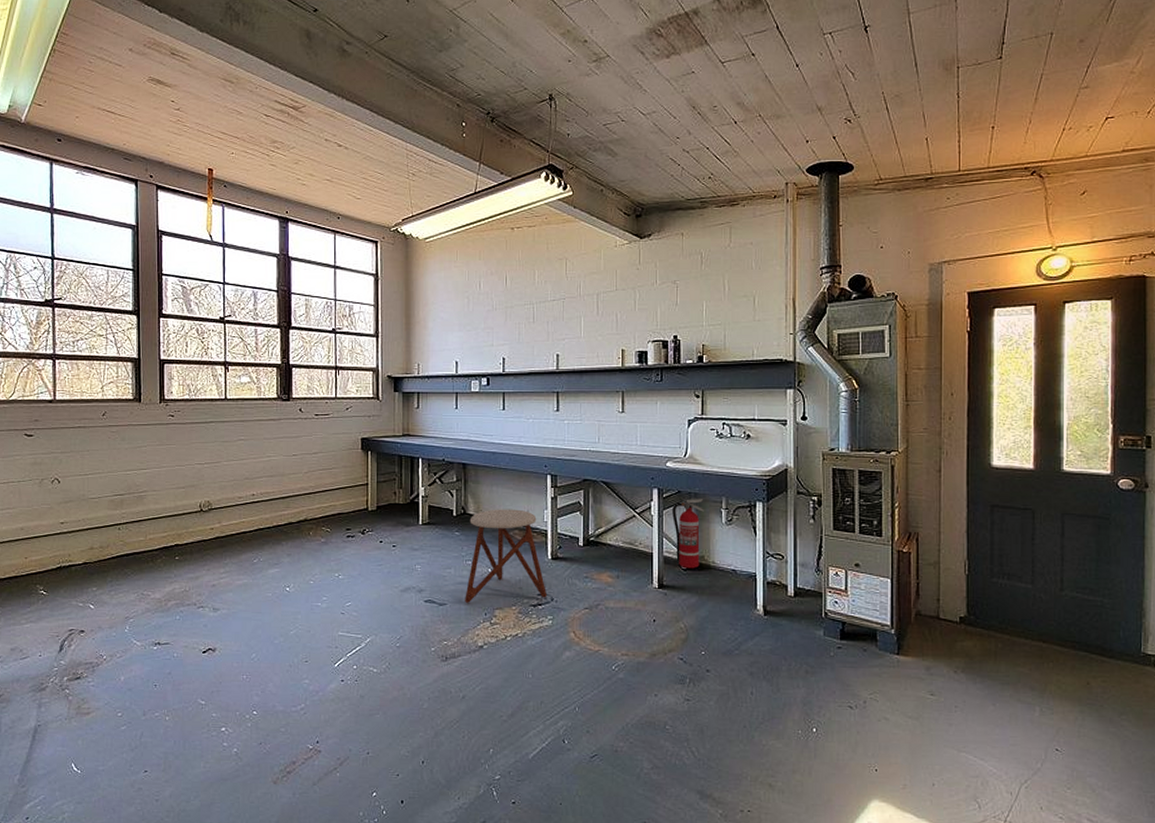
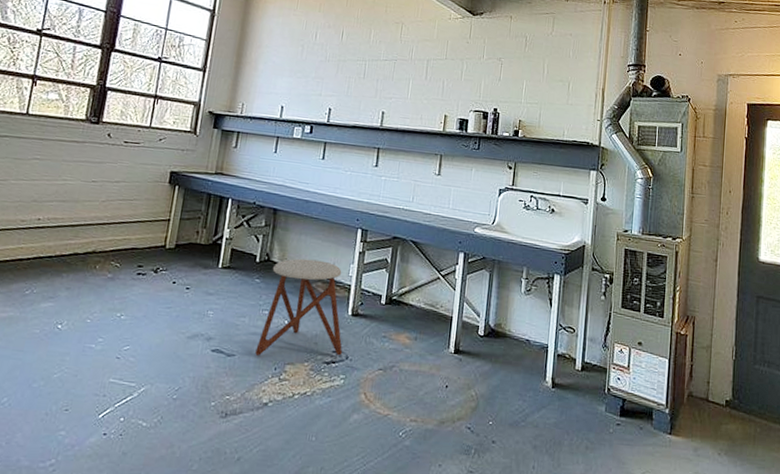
fire extinguisher: present [672,499,704,569] -> none [474,266,507,336]

